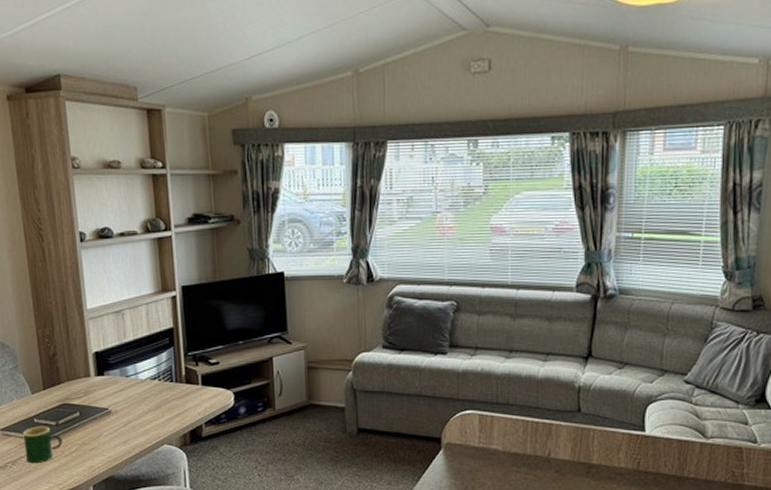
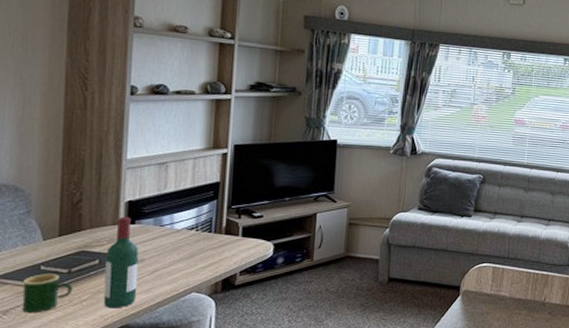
wine bottle: none [84,368,116,460] -> present [103,216,138,309]

